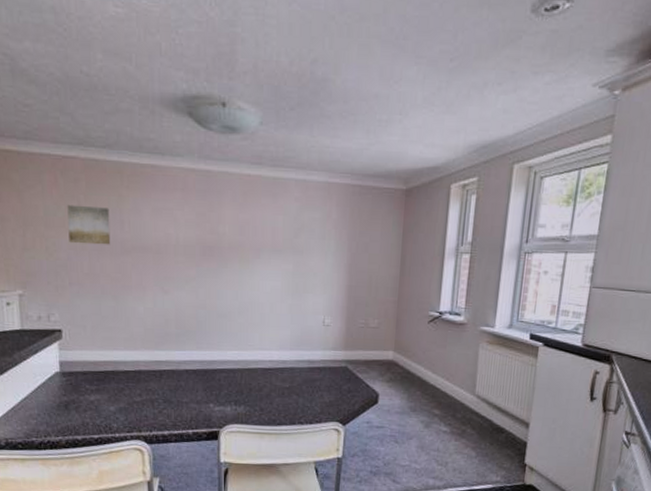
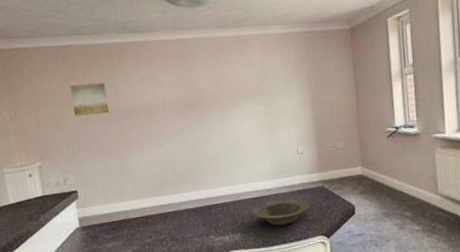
bowl: none [262,374,330,404] -> present [252,198,311,226]

